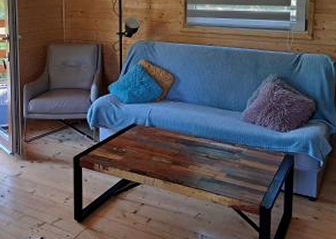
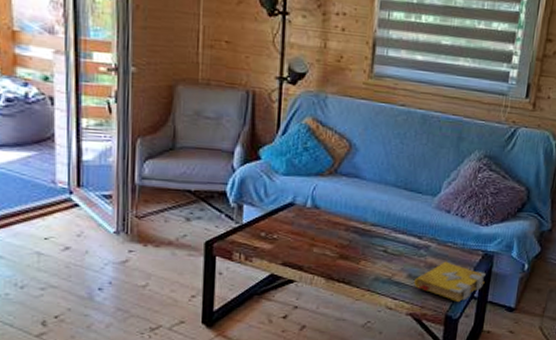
spell book: none [232,162,289,195] -> present [414,261,486,302]

